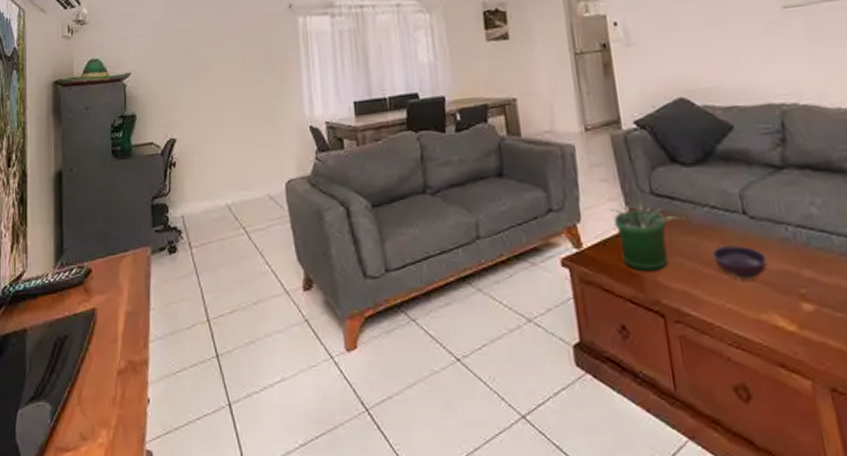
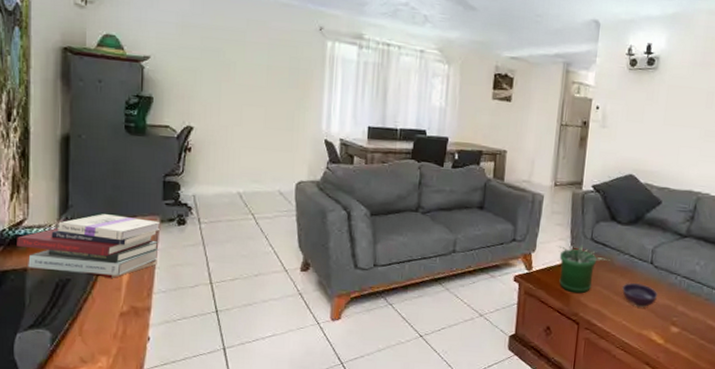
books: none [17,252,152,329] -> present [17,214,161,278]

